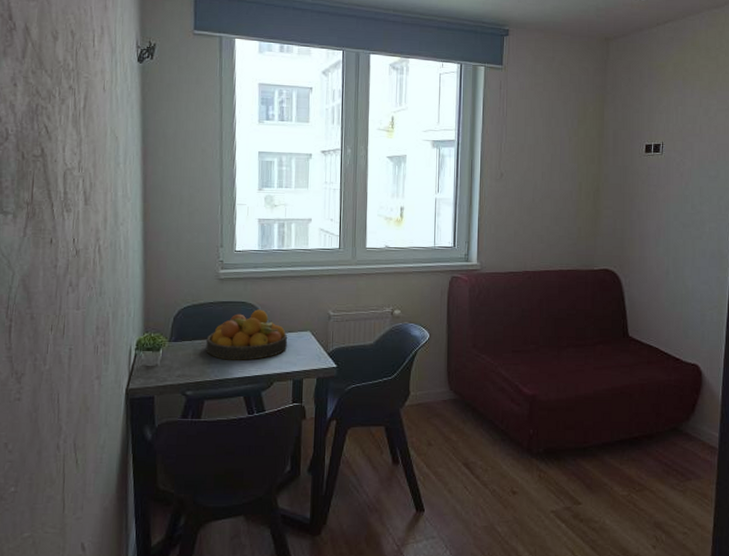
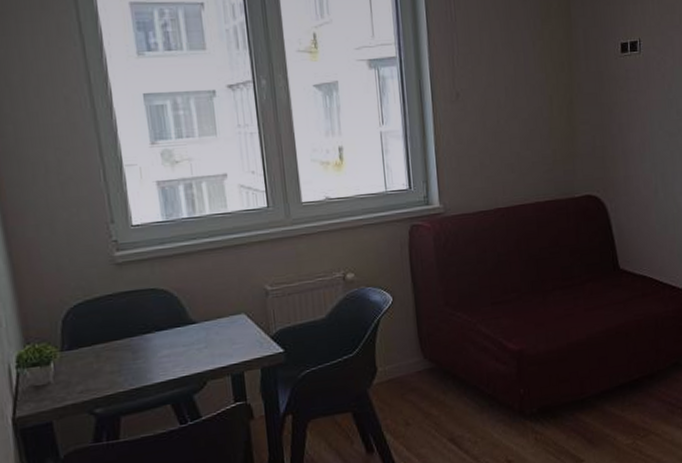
fruit bowl: present [206,309,288,360] -> none [110,295,219,364]

